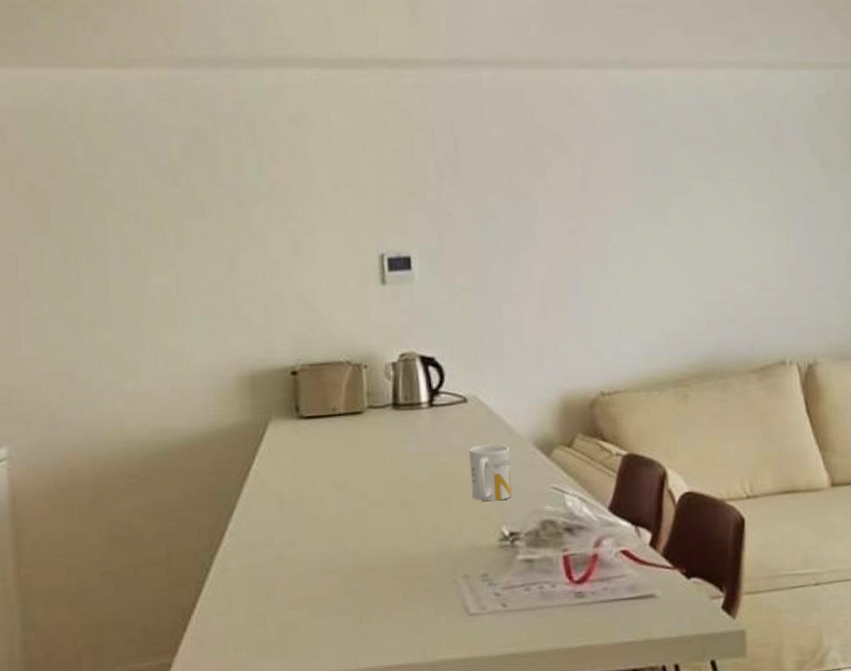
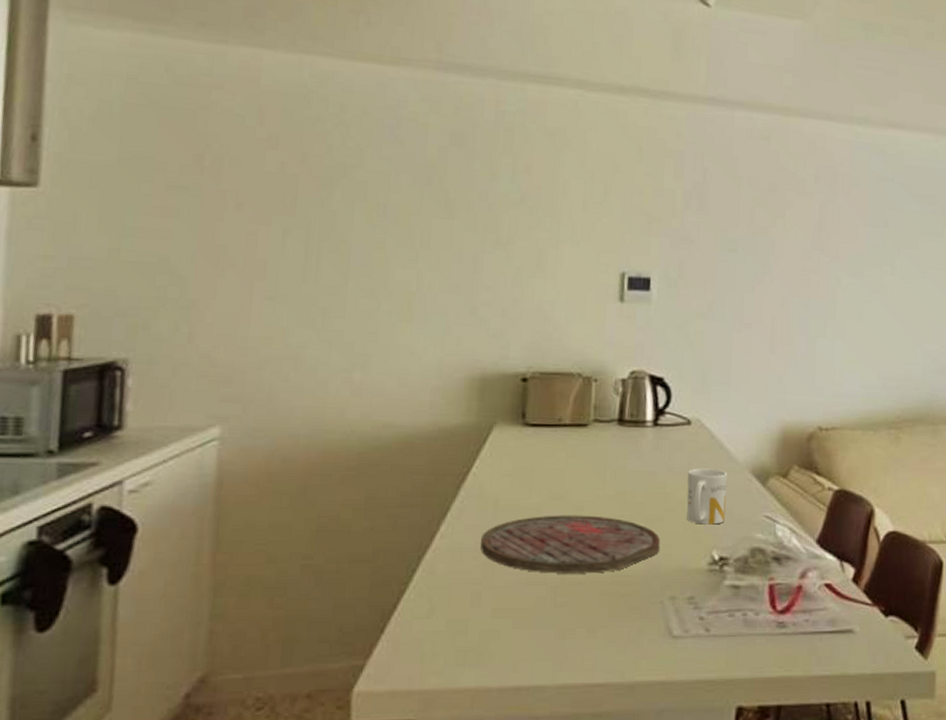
cutting board: none [269,501,448,562] -> present [481,515,661,574]

